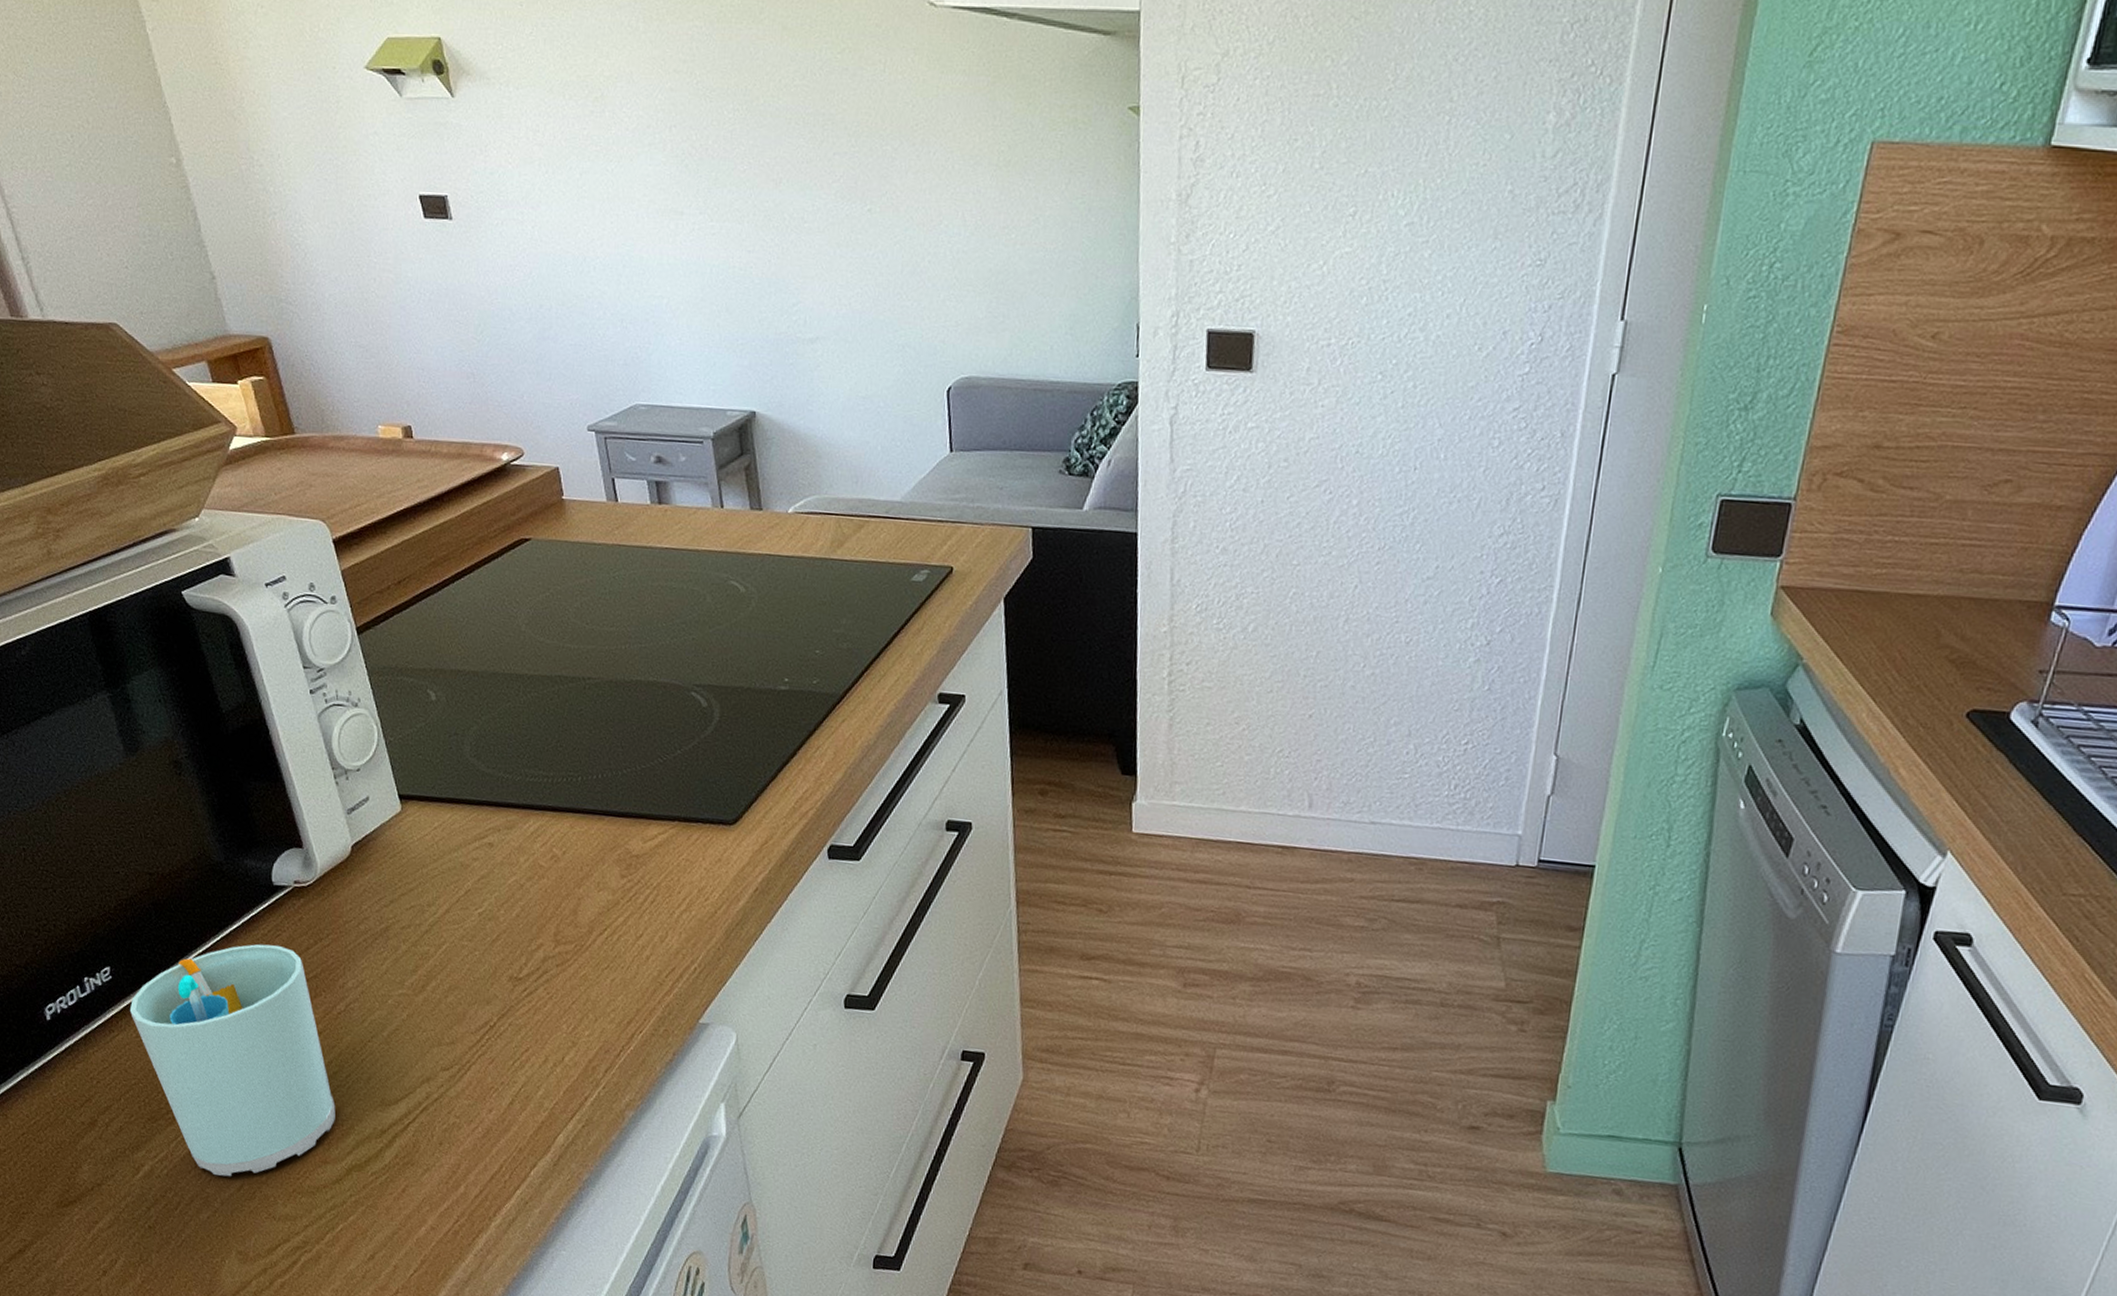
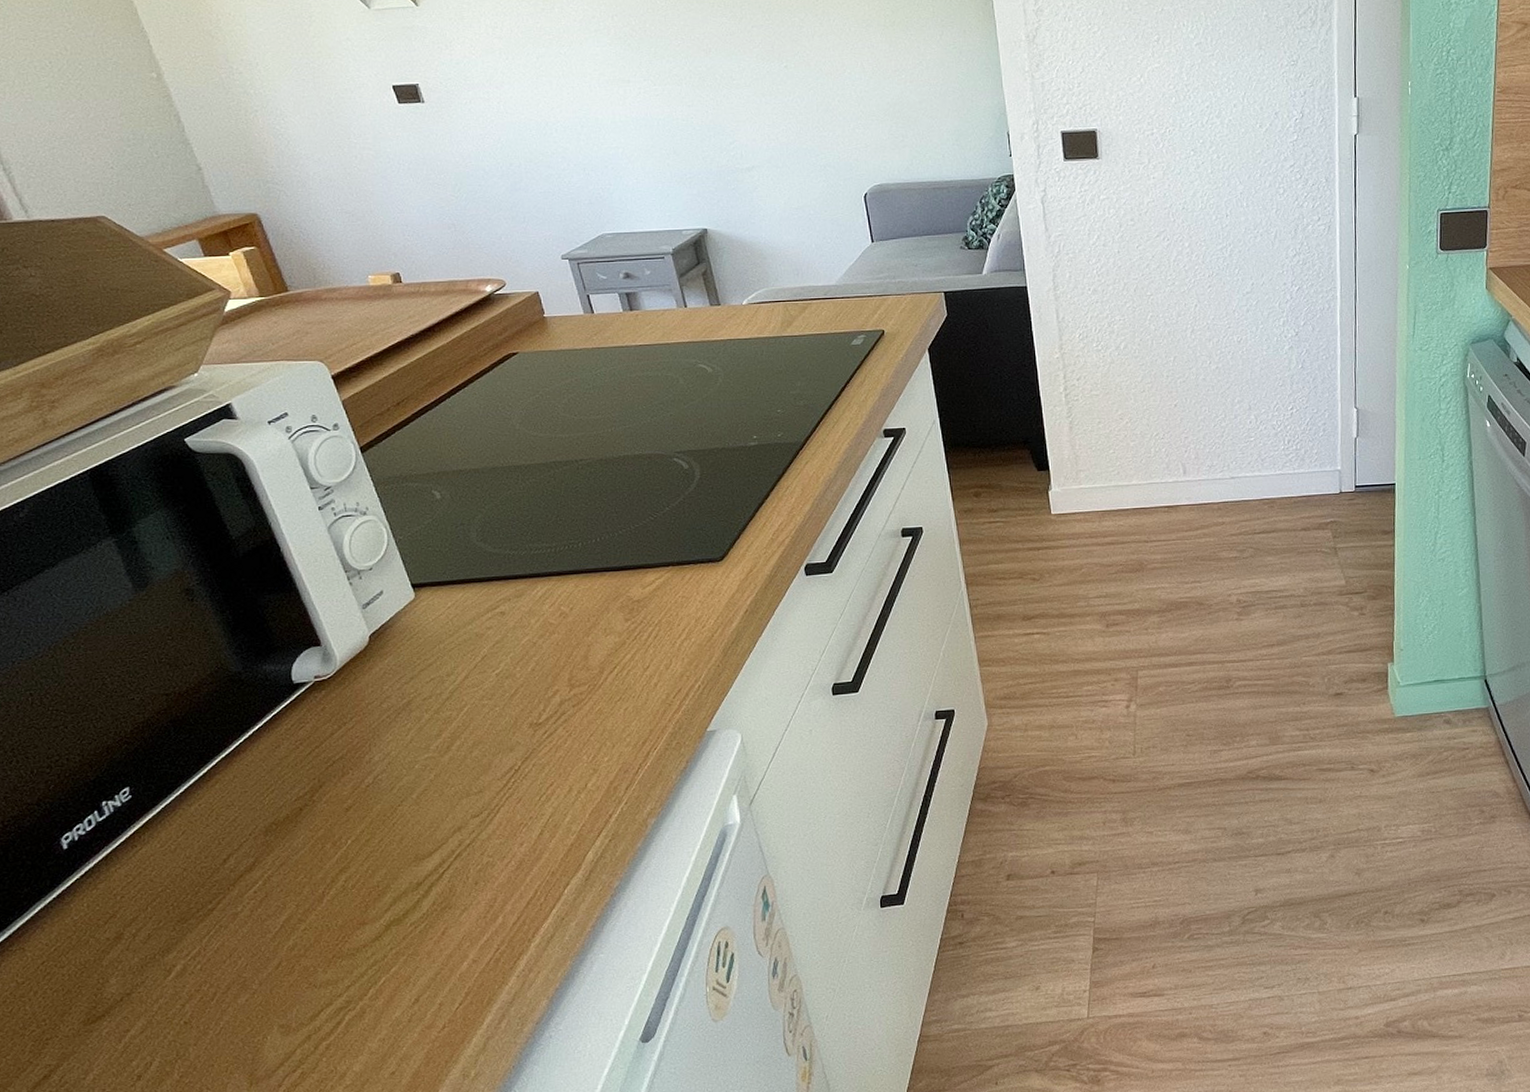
cup: present [130,944,336,1177] -> none [153,736,371,960]

